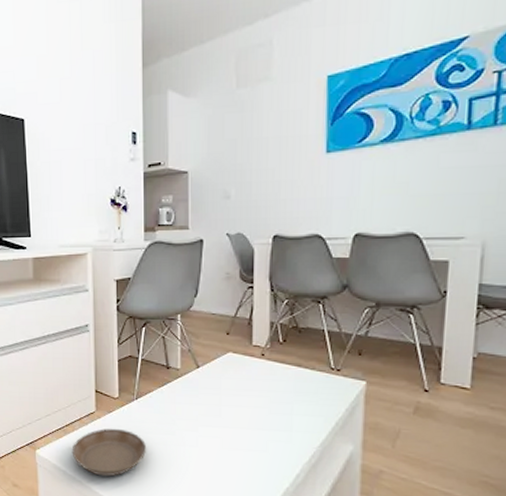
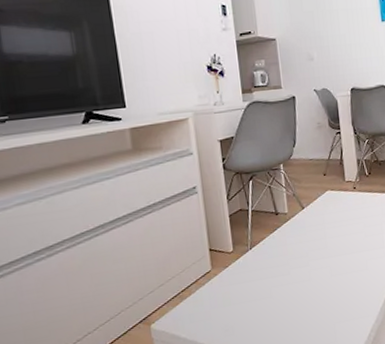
saucer: present [71,428,147,477] -> none [190,281,266,333]

